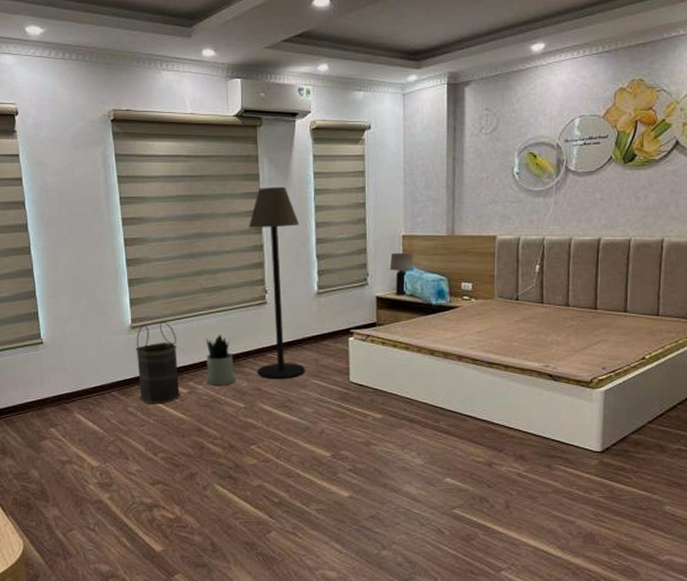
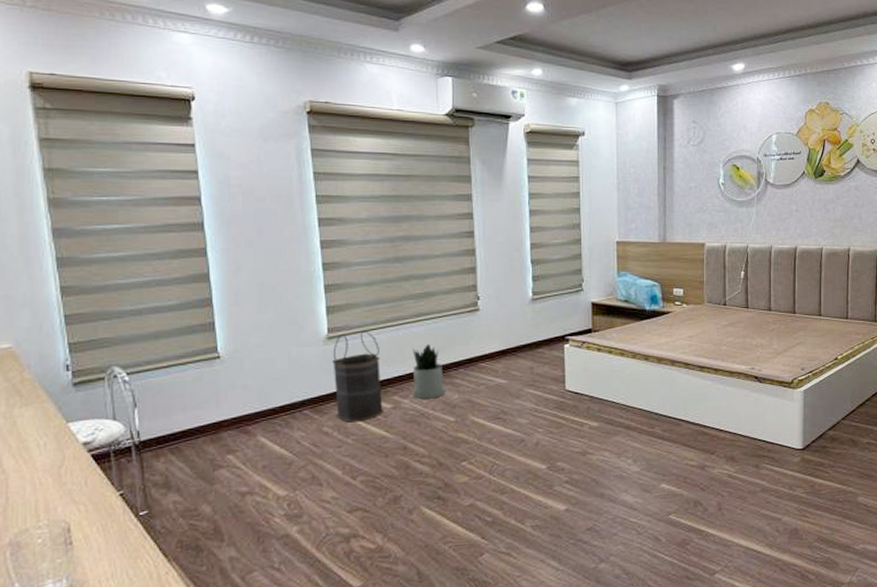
floor lamp: present [248,186,305,379] -> none [460,189,519,390]
table lamp: present [389,252,413,296] -> none [604,258,627,302]

